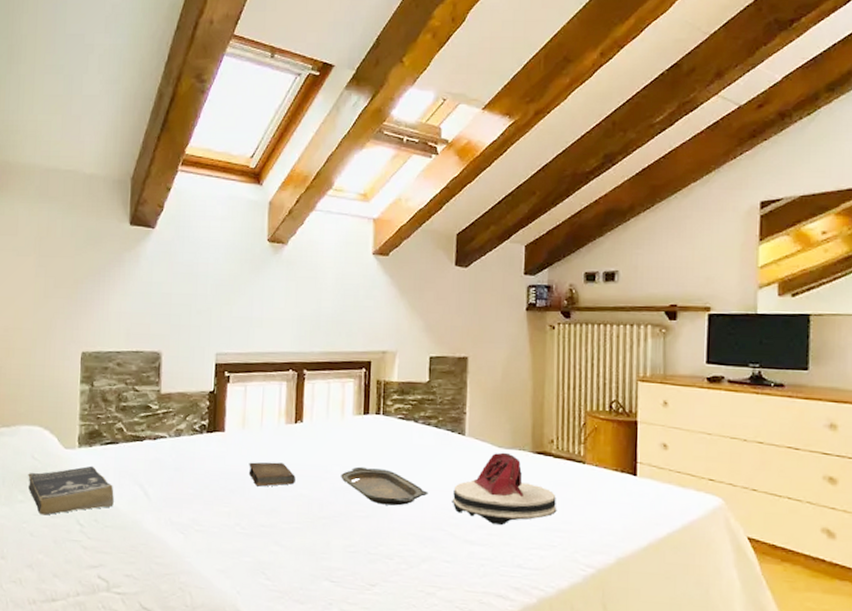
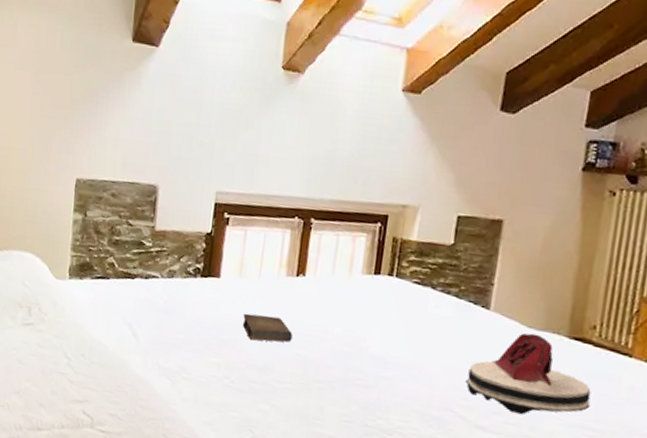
book: present [28,466,114,516] -> none [18,299,103,345]
serving tray: present [341,466,428,506] -> none [342,331,440,379]

